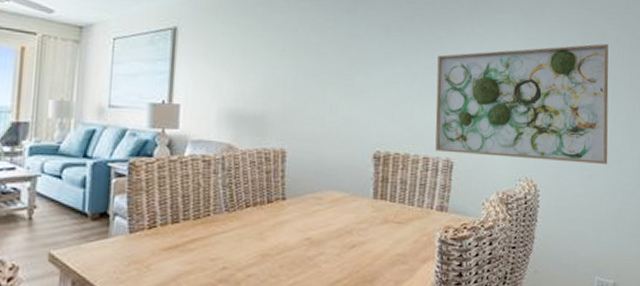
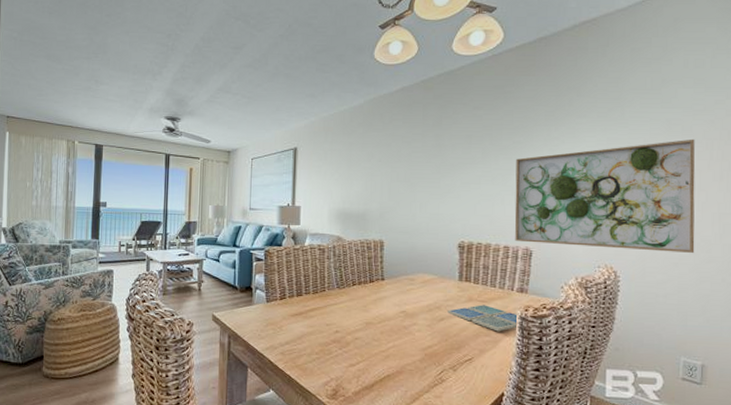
drink coaster: none [360,227,437,258] -> present [448,305,518,332]

